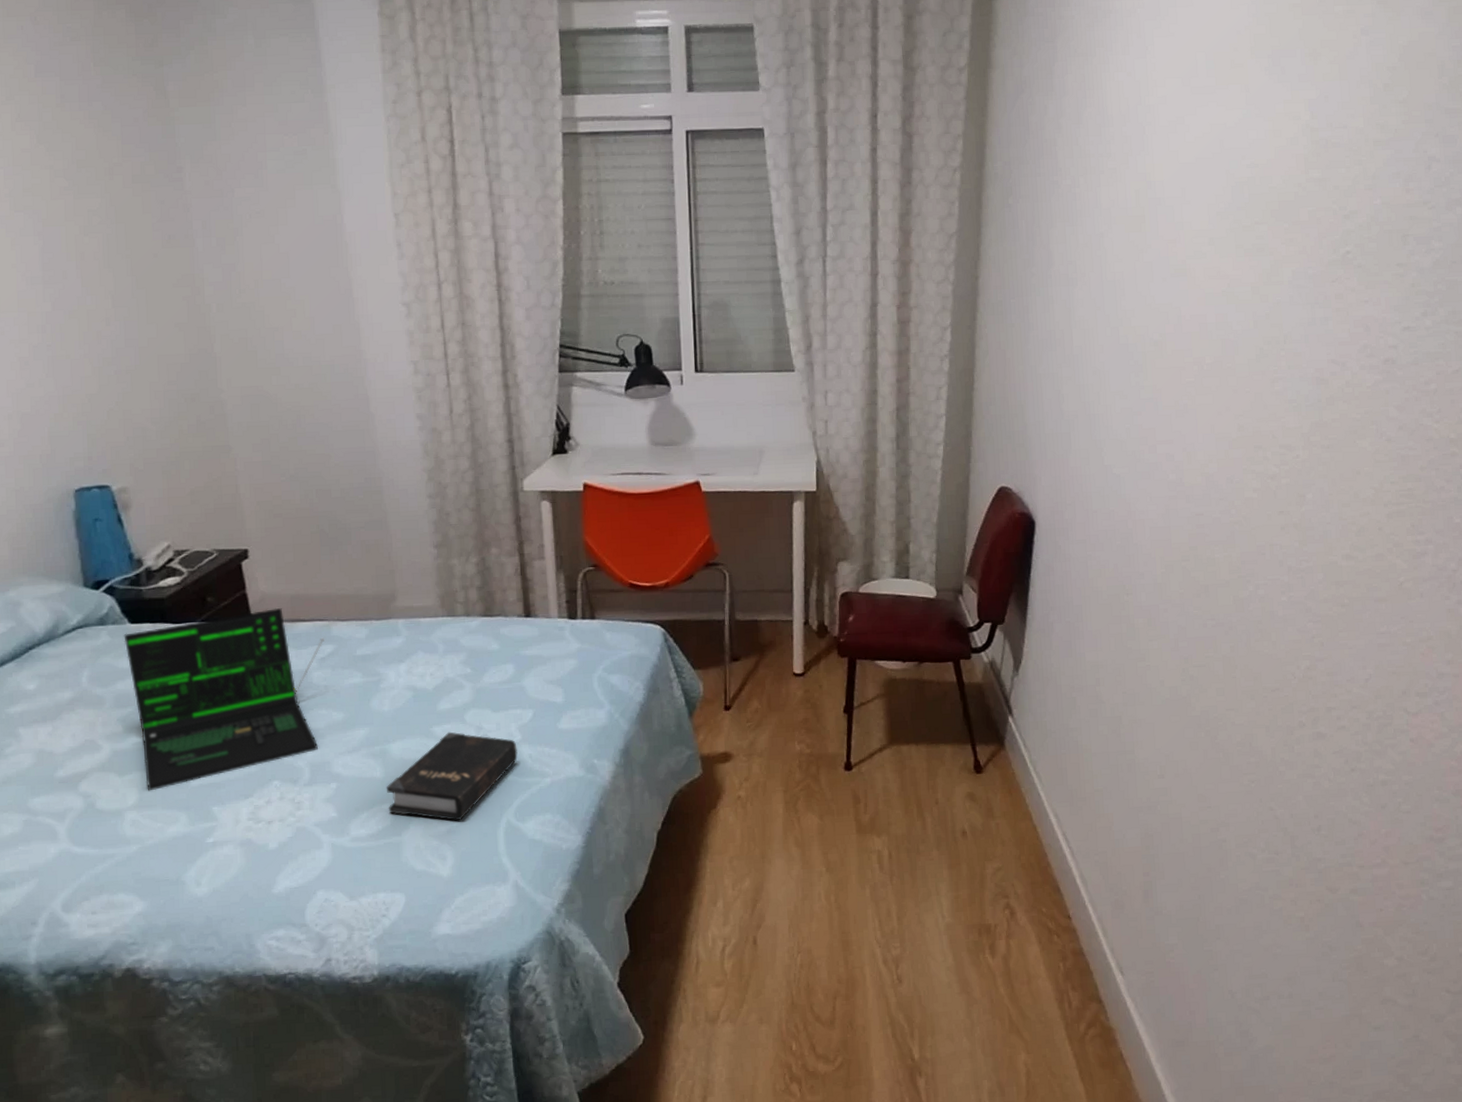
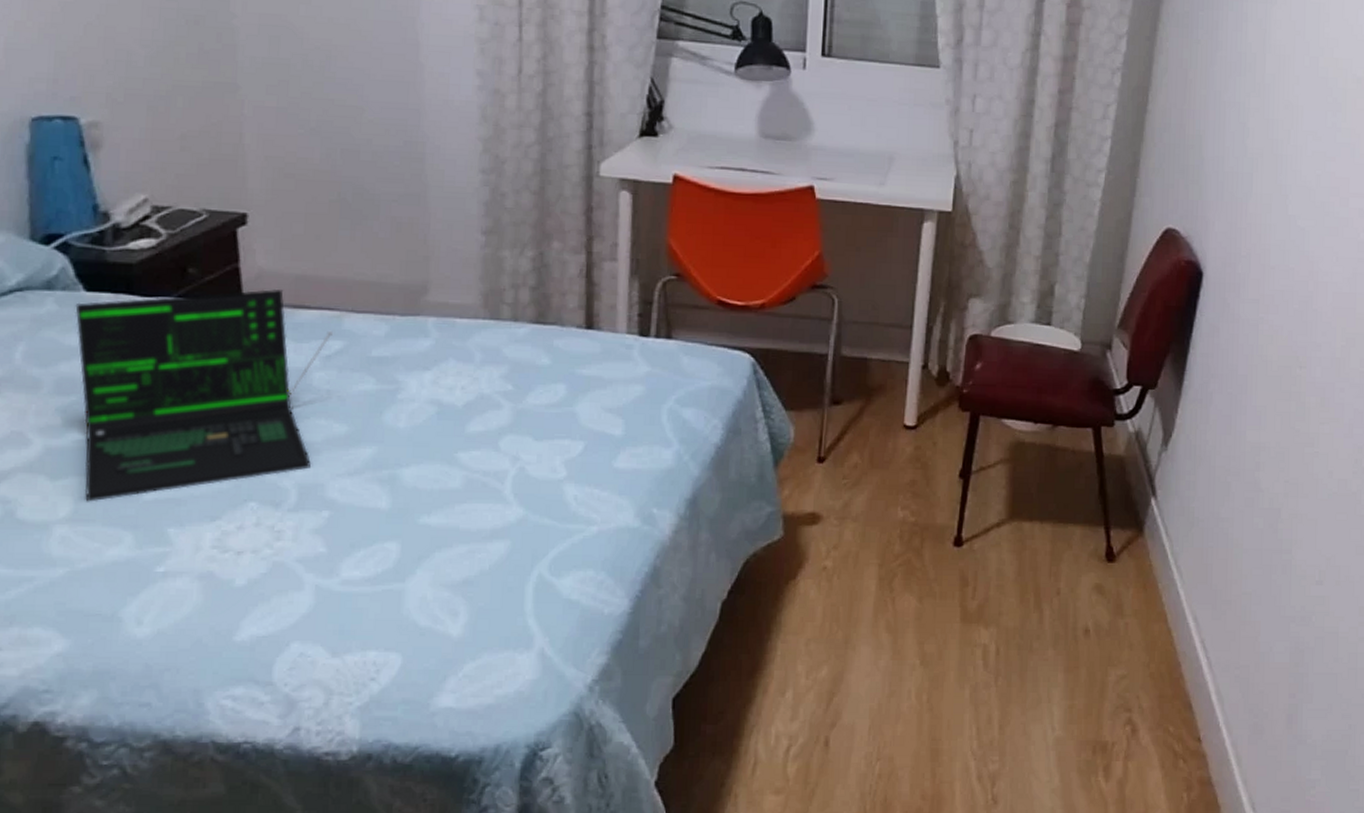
hardback book: present [386,731,518,821] -> none [391,460,560,570]

